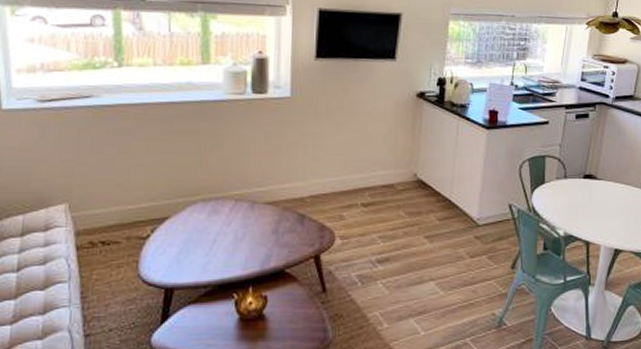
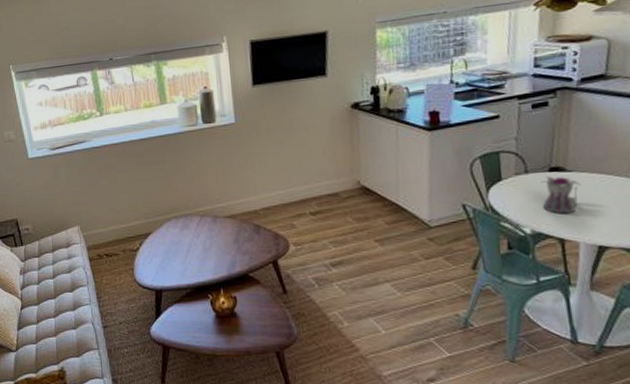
teapot: none [575,183,606,219] -> present [541,176,581,214]

